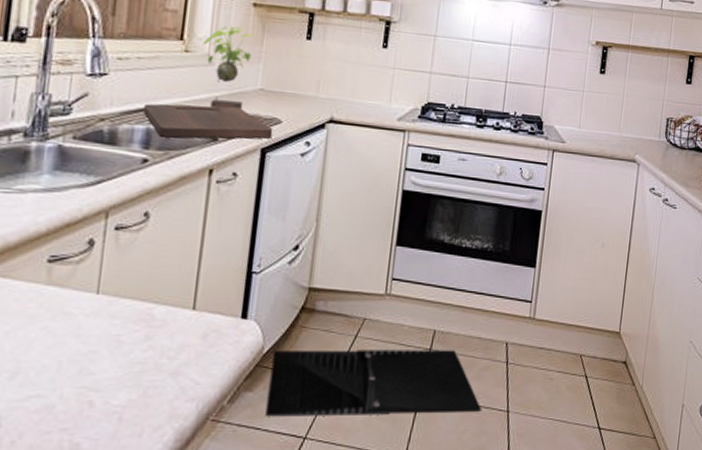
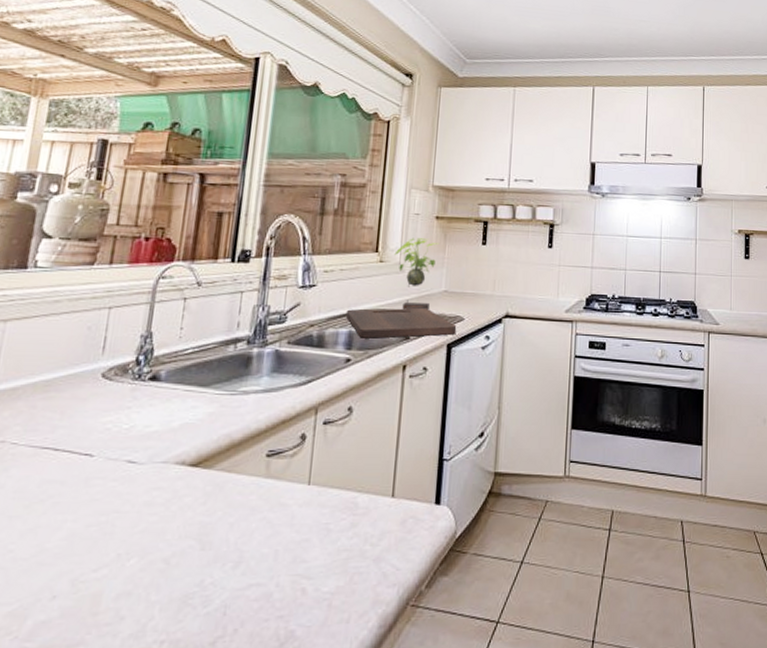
door mat: present [265,350,481,417] -> none [460,530,663,602]

